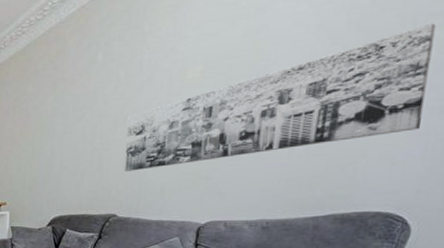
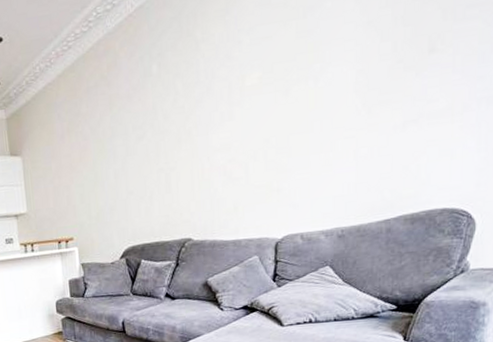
wall art: present [125,23,436,172] -> none [190,14,474,192]

